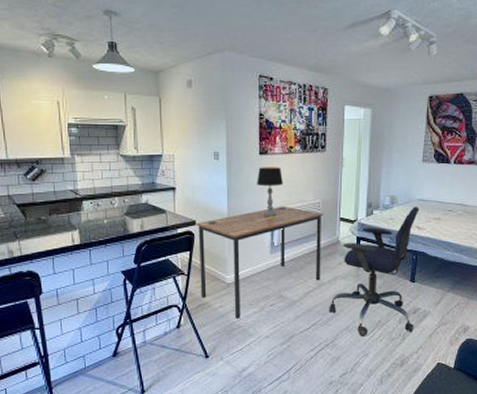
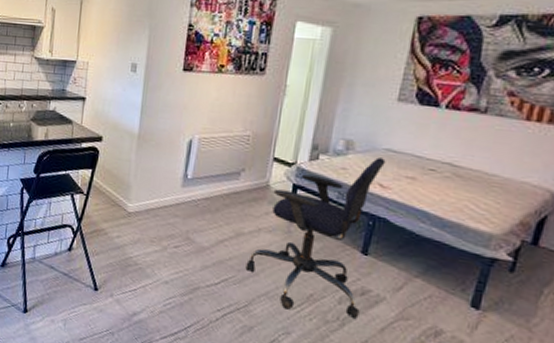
desk: present [195,206,324,319] -> none [98,133,253,255]
table lamp: present [257,167,283,217] -> none [176,85,208,145]

